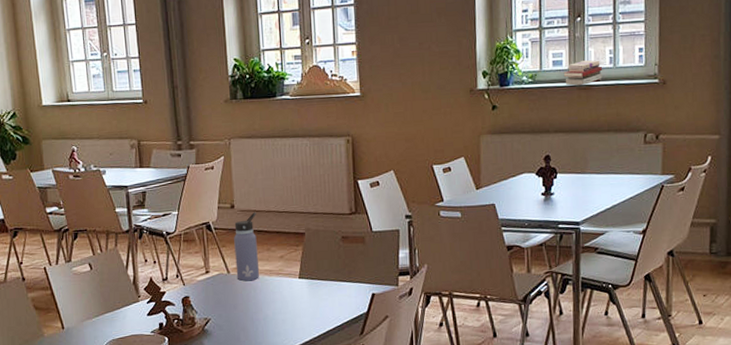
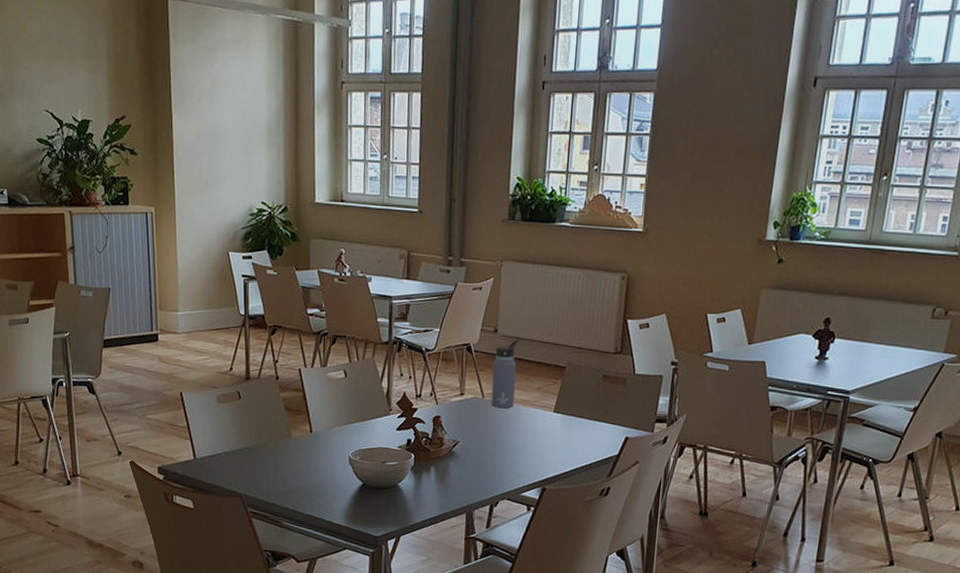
books: present [563,60,602,87] -> none [858,223,901,250]

